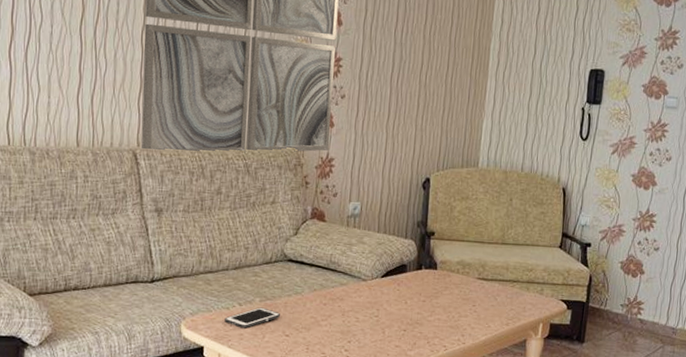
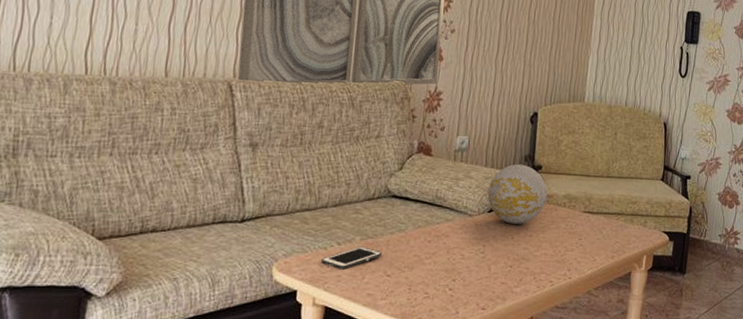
decorative ball: none [380,229,440,290] -> present [487,163,547,224]

